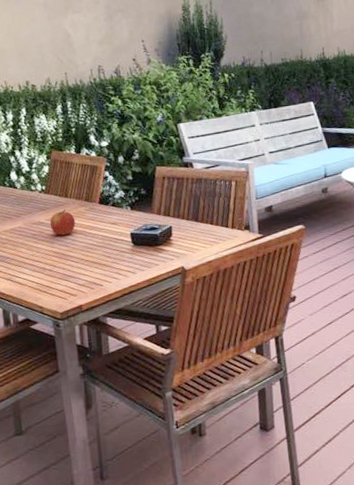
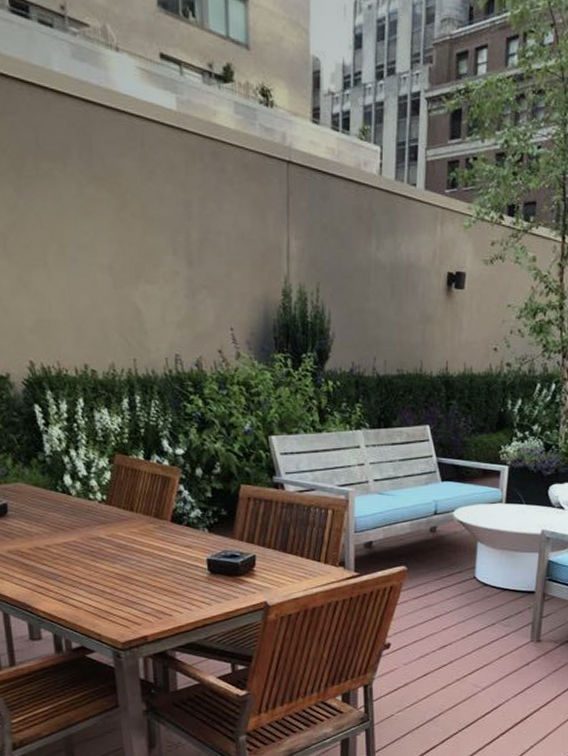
apple: present [49,209,76,236] -> none [111,525,142,555]

